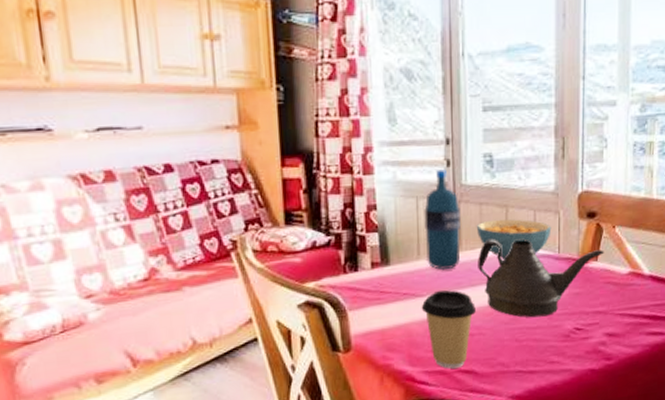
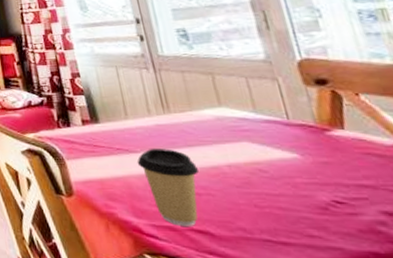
water bottle: present [424,168,460,271] -> none [125,43,170,130]
cereal bowl: present [476,219,552,260] -> none [181,85,272,124]
teapot: present [478,240,604,318] -> none [190,104,352,184]

